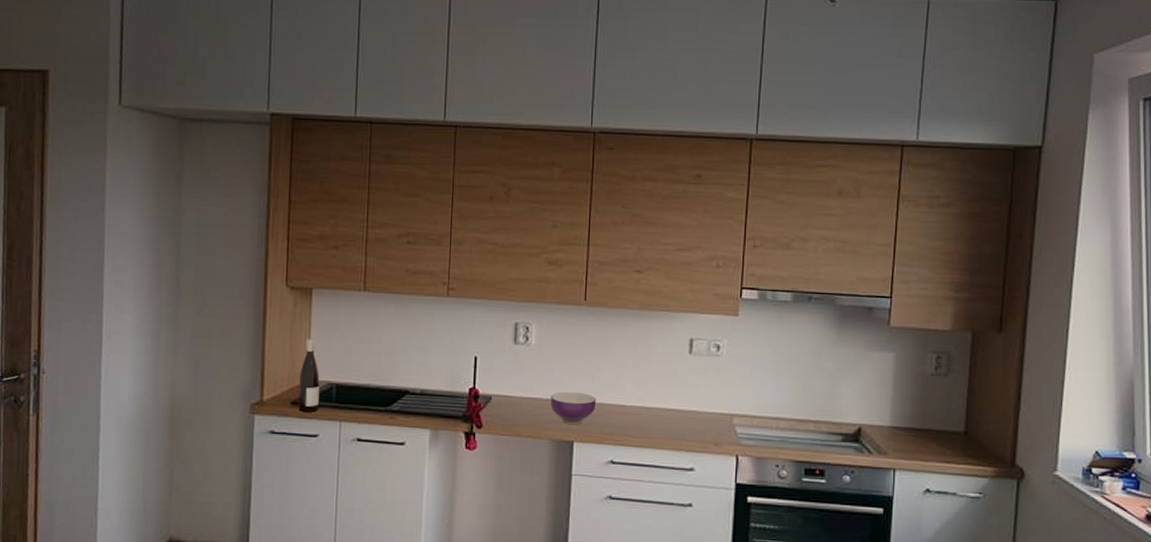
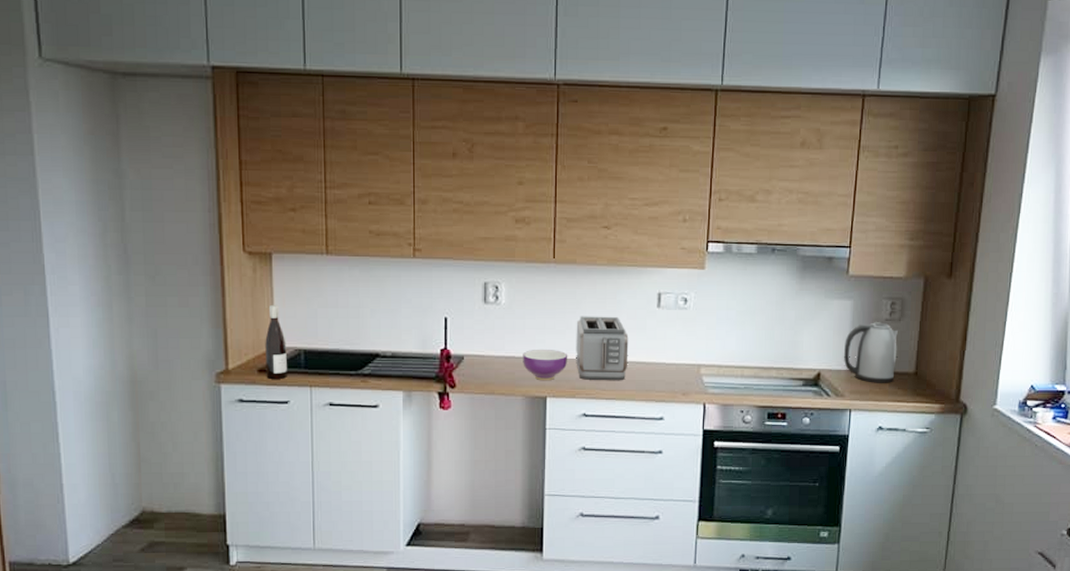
toaster: none [604,359,659,427] -> present [576,316,629,380]
kettle: none [885,376,945,442] -> present [843,322,898,383]

